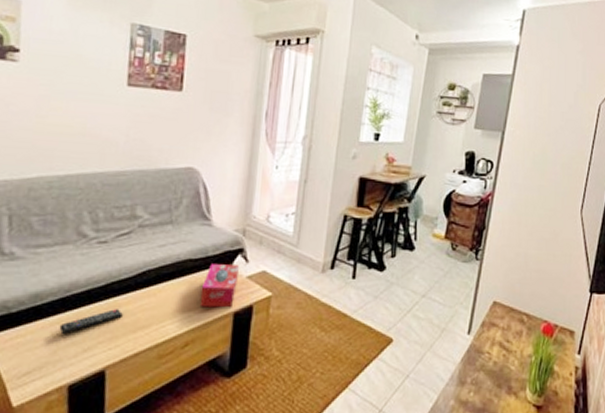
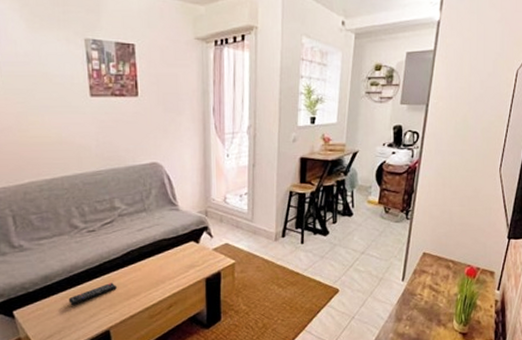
tissue box: present [199,264,239,308] -> none [176,240,206,276]

